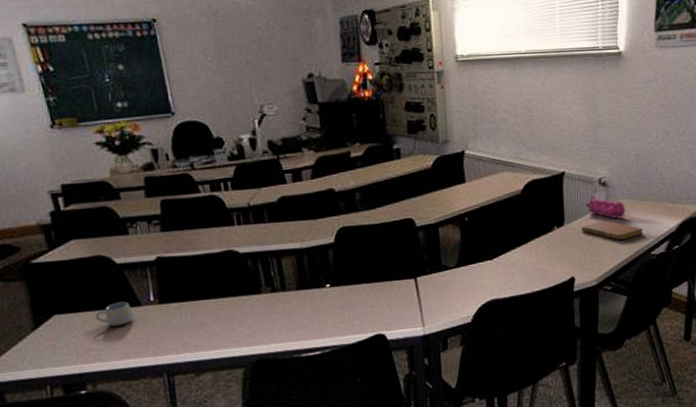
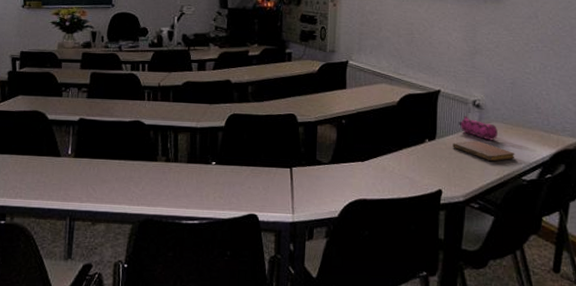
mug: present [95,301,134,327] -> none [24,151,54,171]

